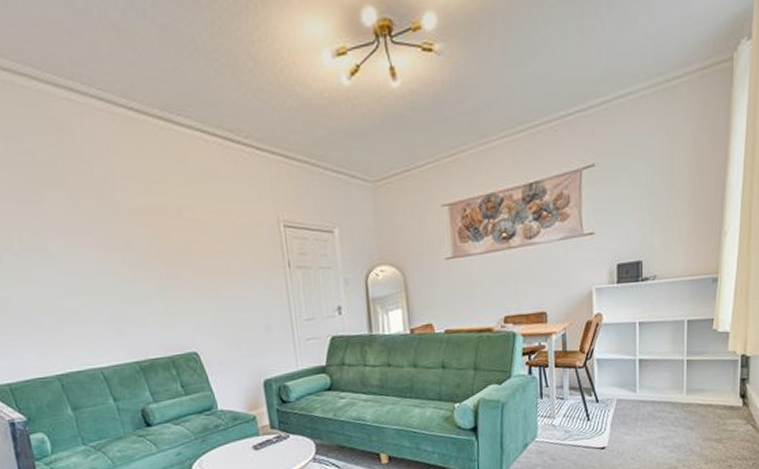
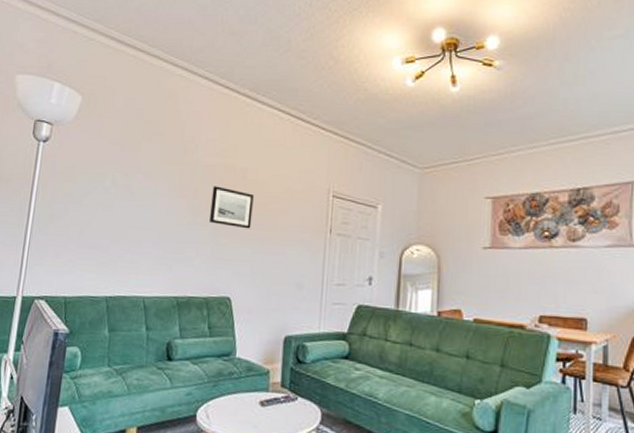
wall art: none [145,232,202,277] -> present [210,186,254,229]

